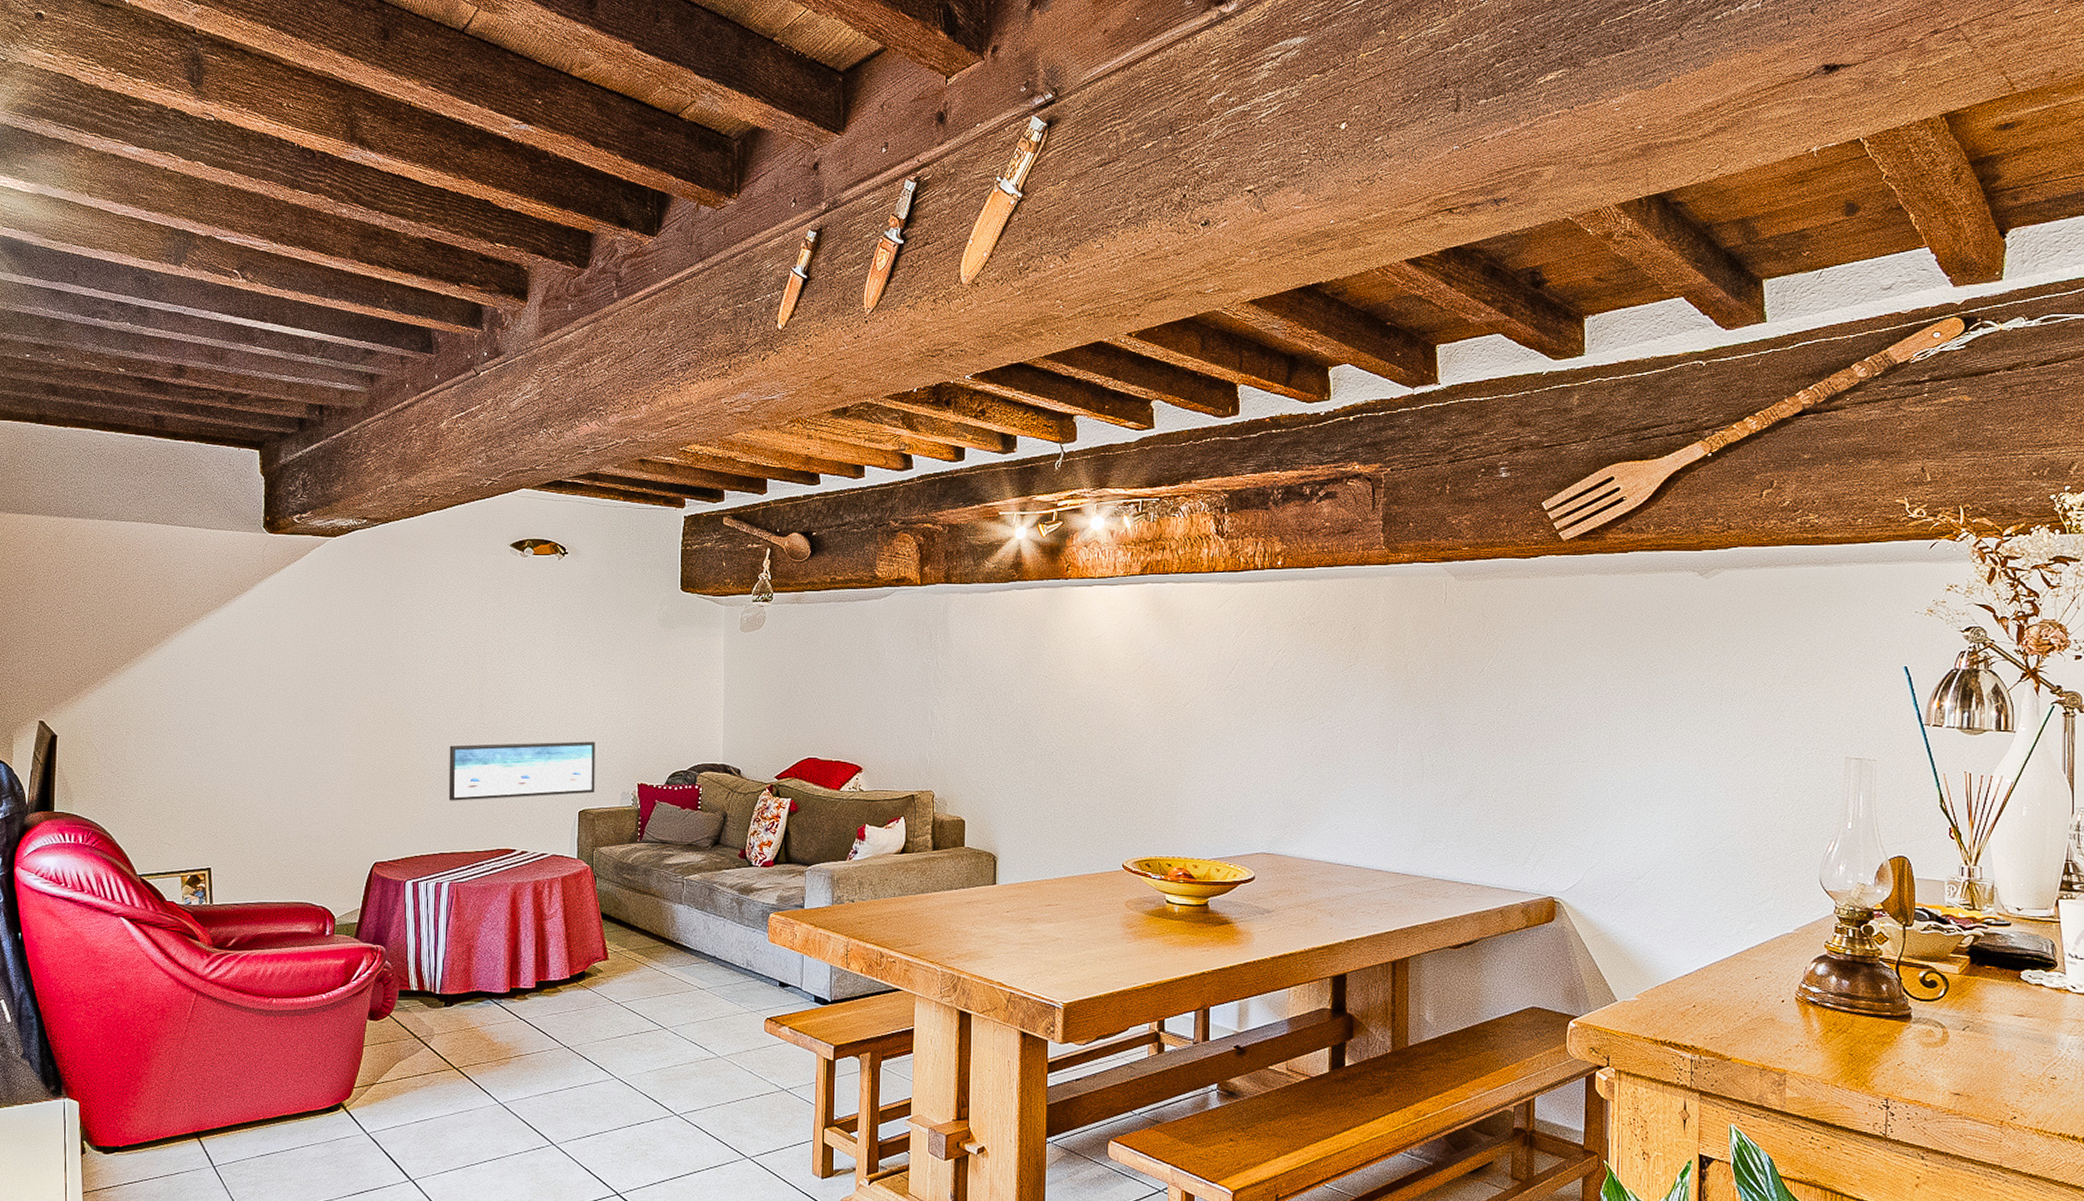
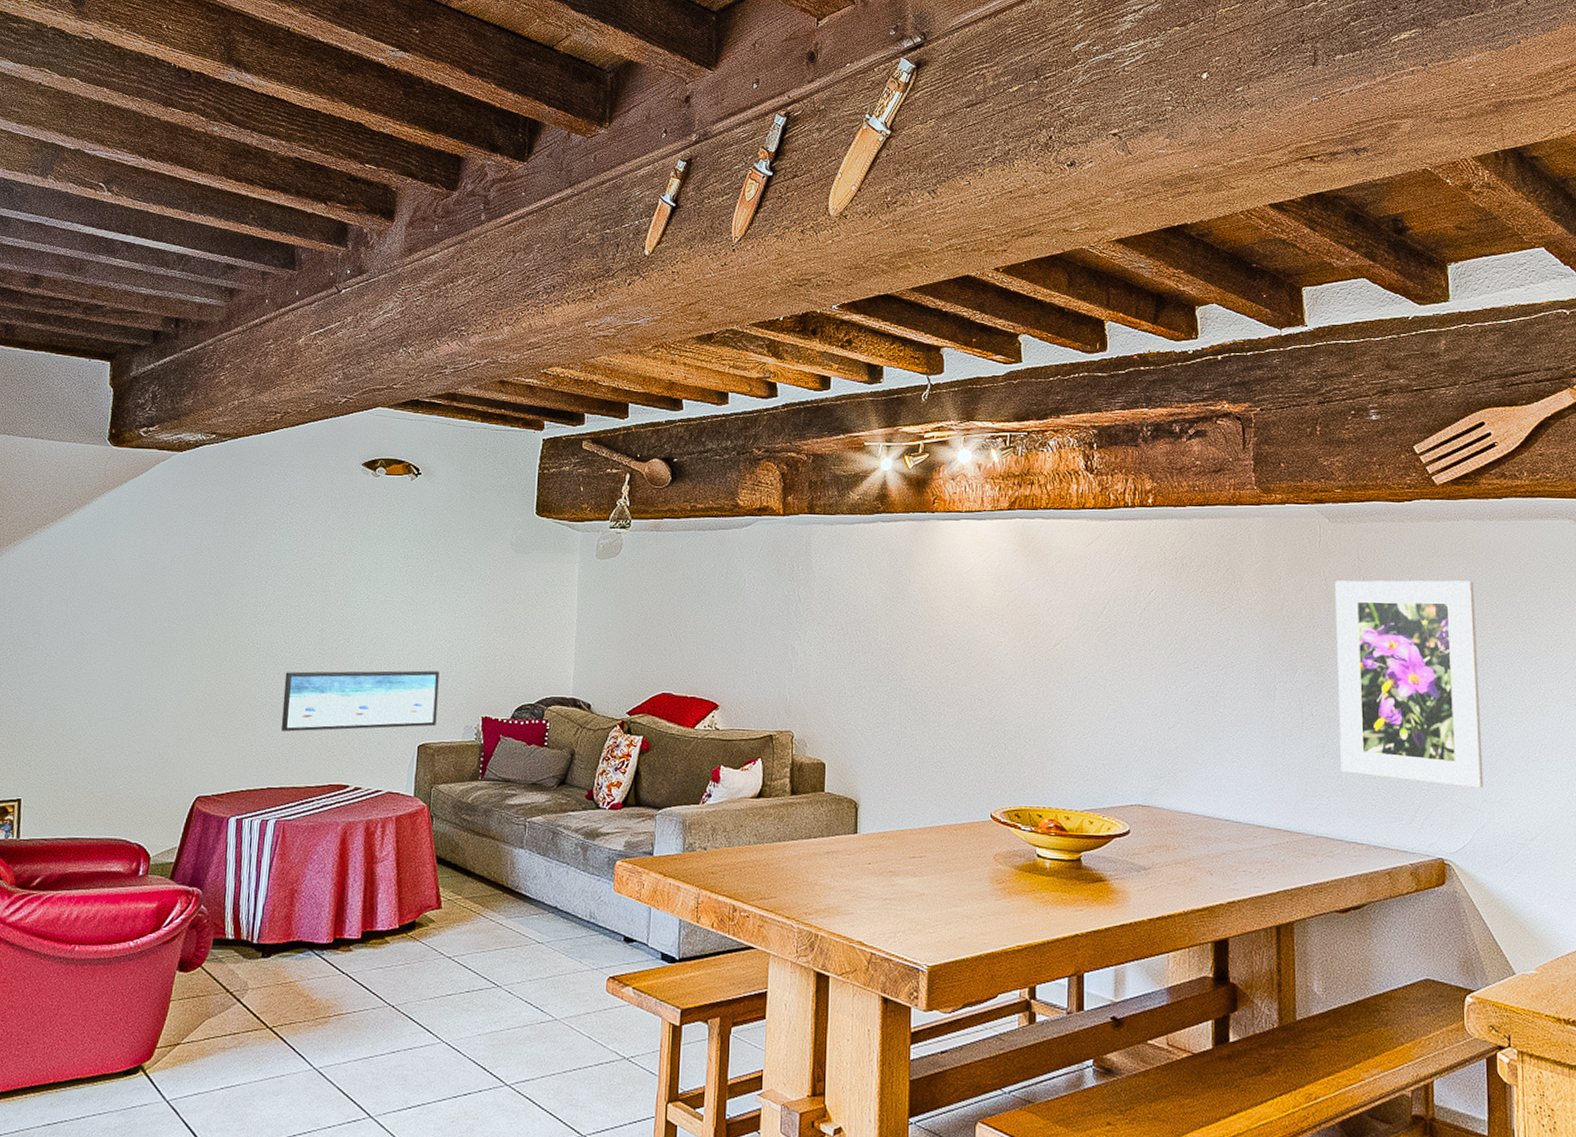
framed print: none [1458,634,1596,831] -> present [1334,580,1484,788]

